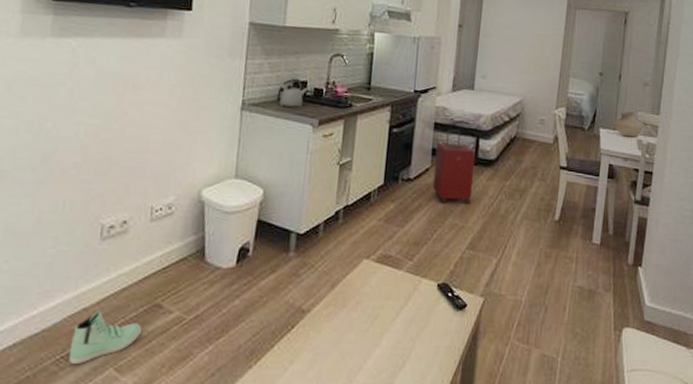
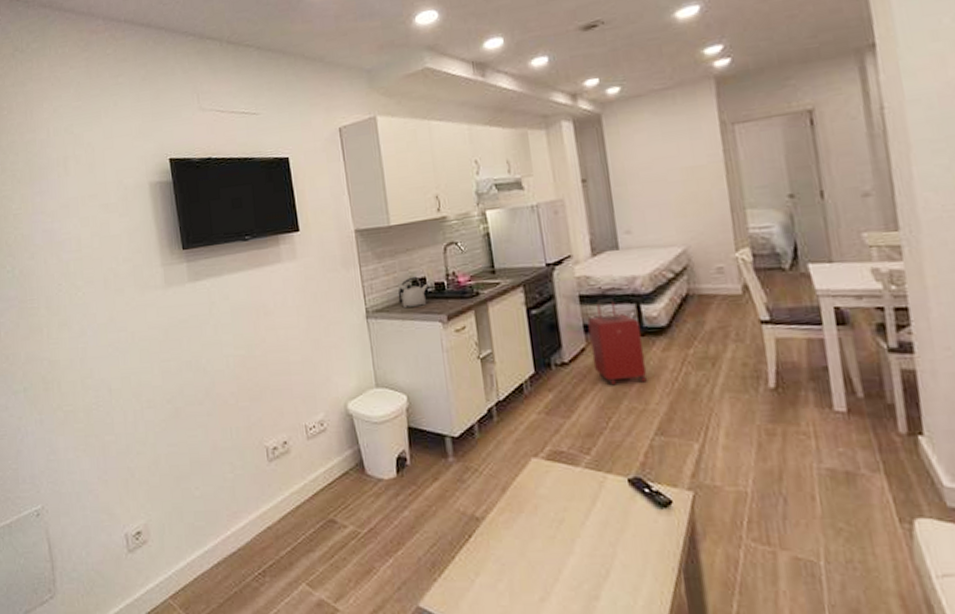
sneaker: present [68,311,143,365] -> none [263,529,324,581]
vase: present [614,111,644,137] -> none [828,234,878,268]

